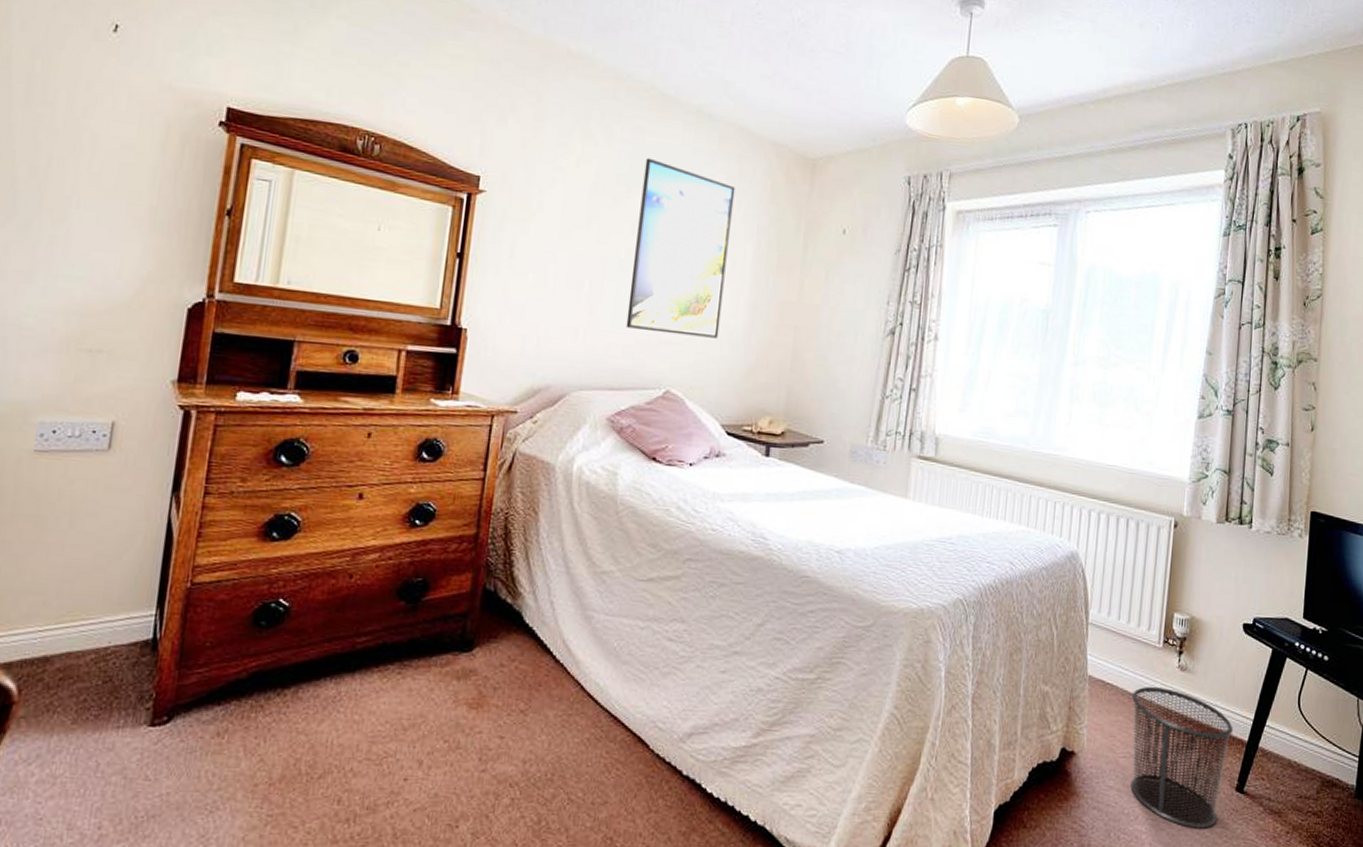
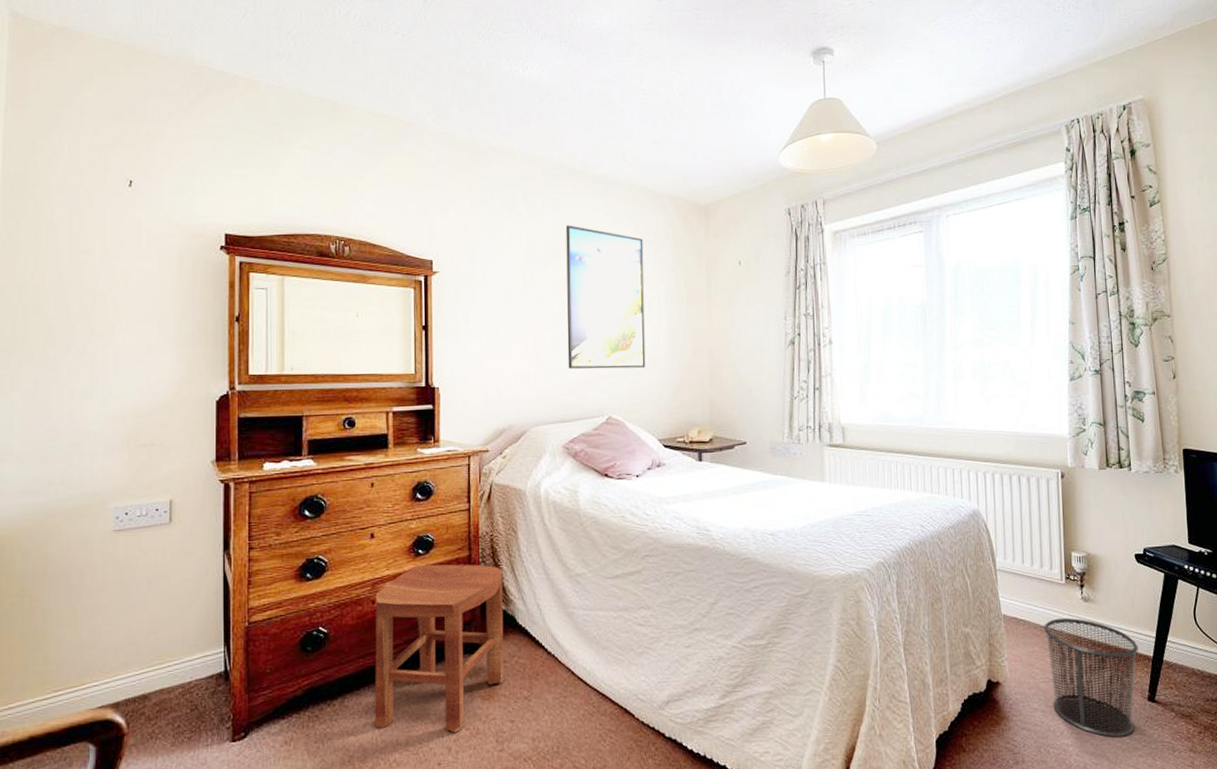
stool: none [332,538,514,744] -> present [374,564,505,733]

